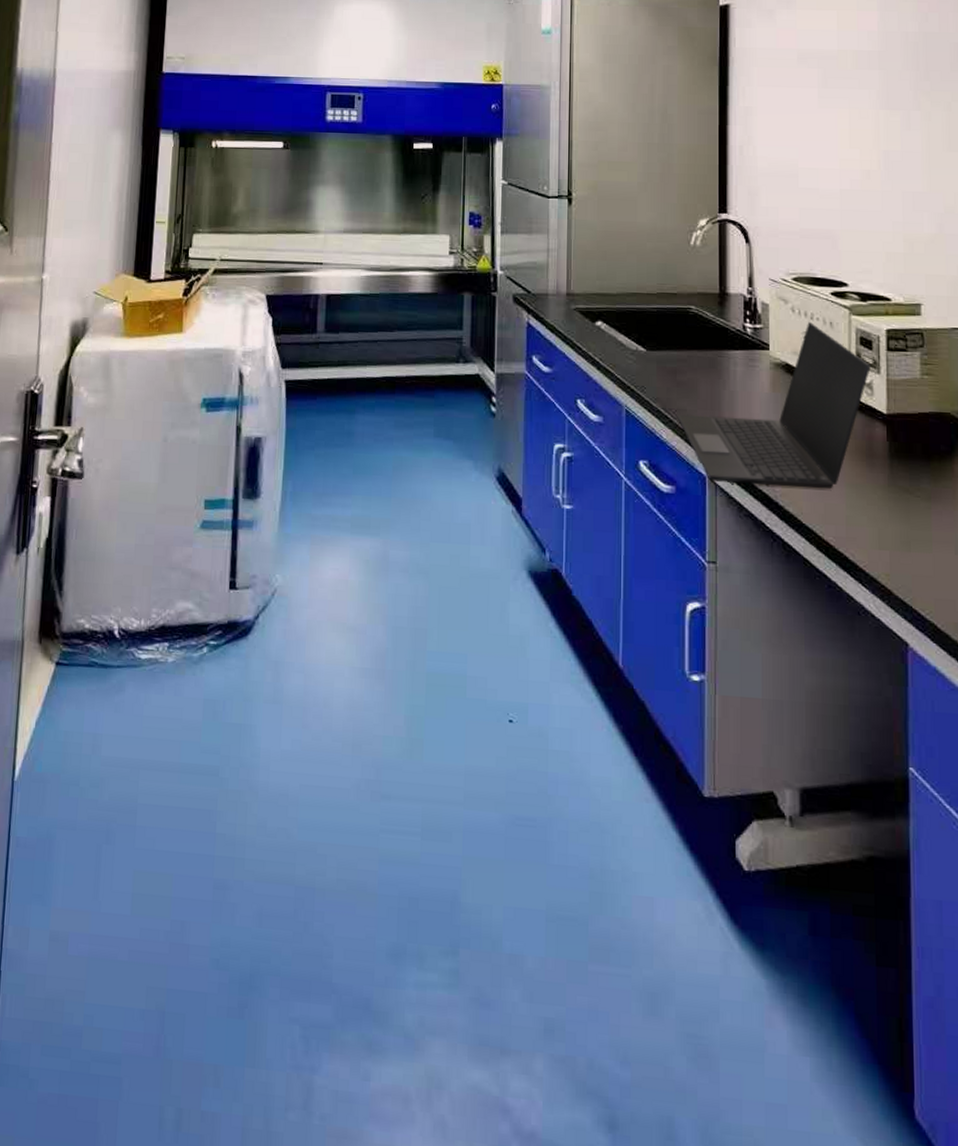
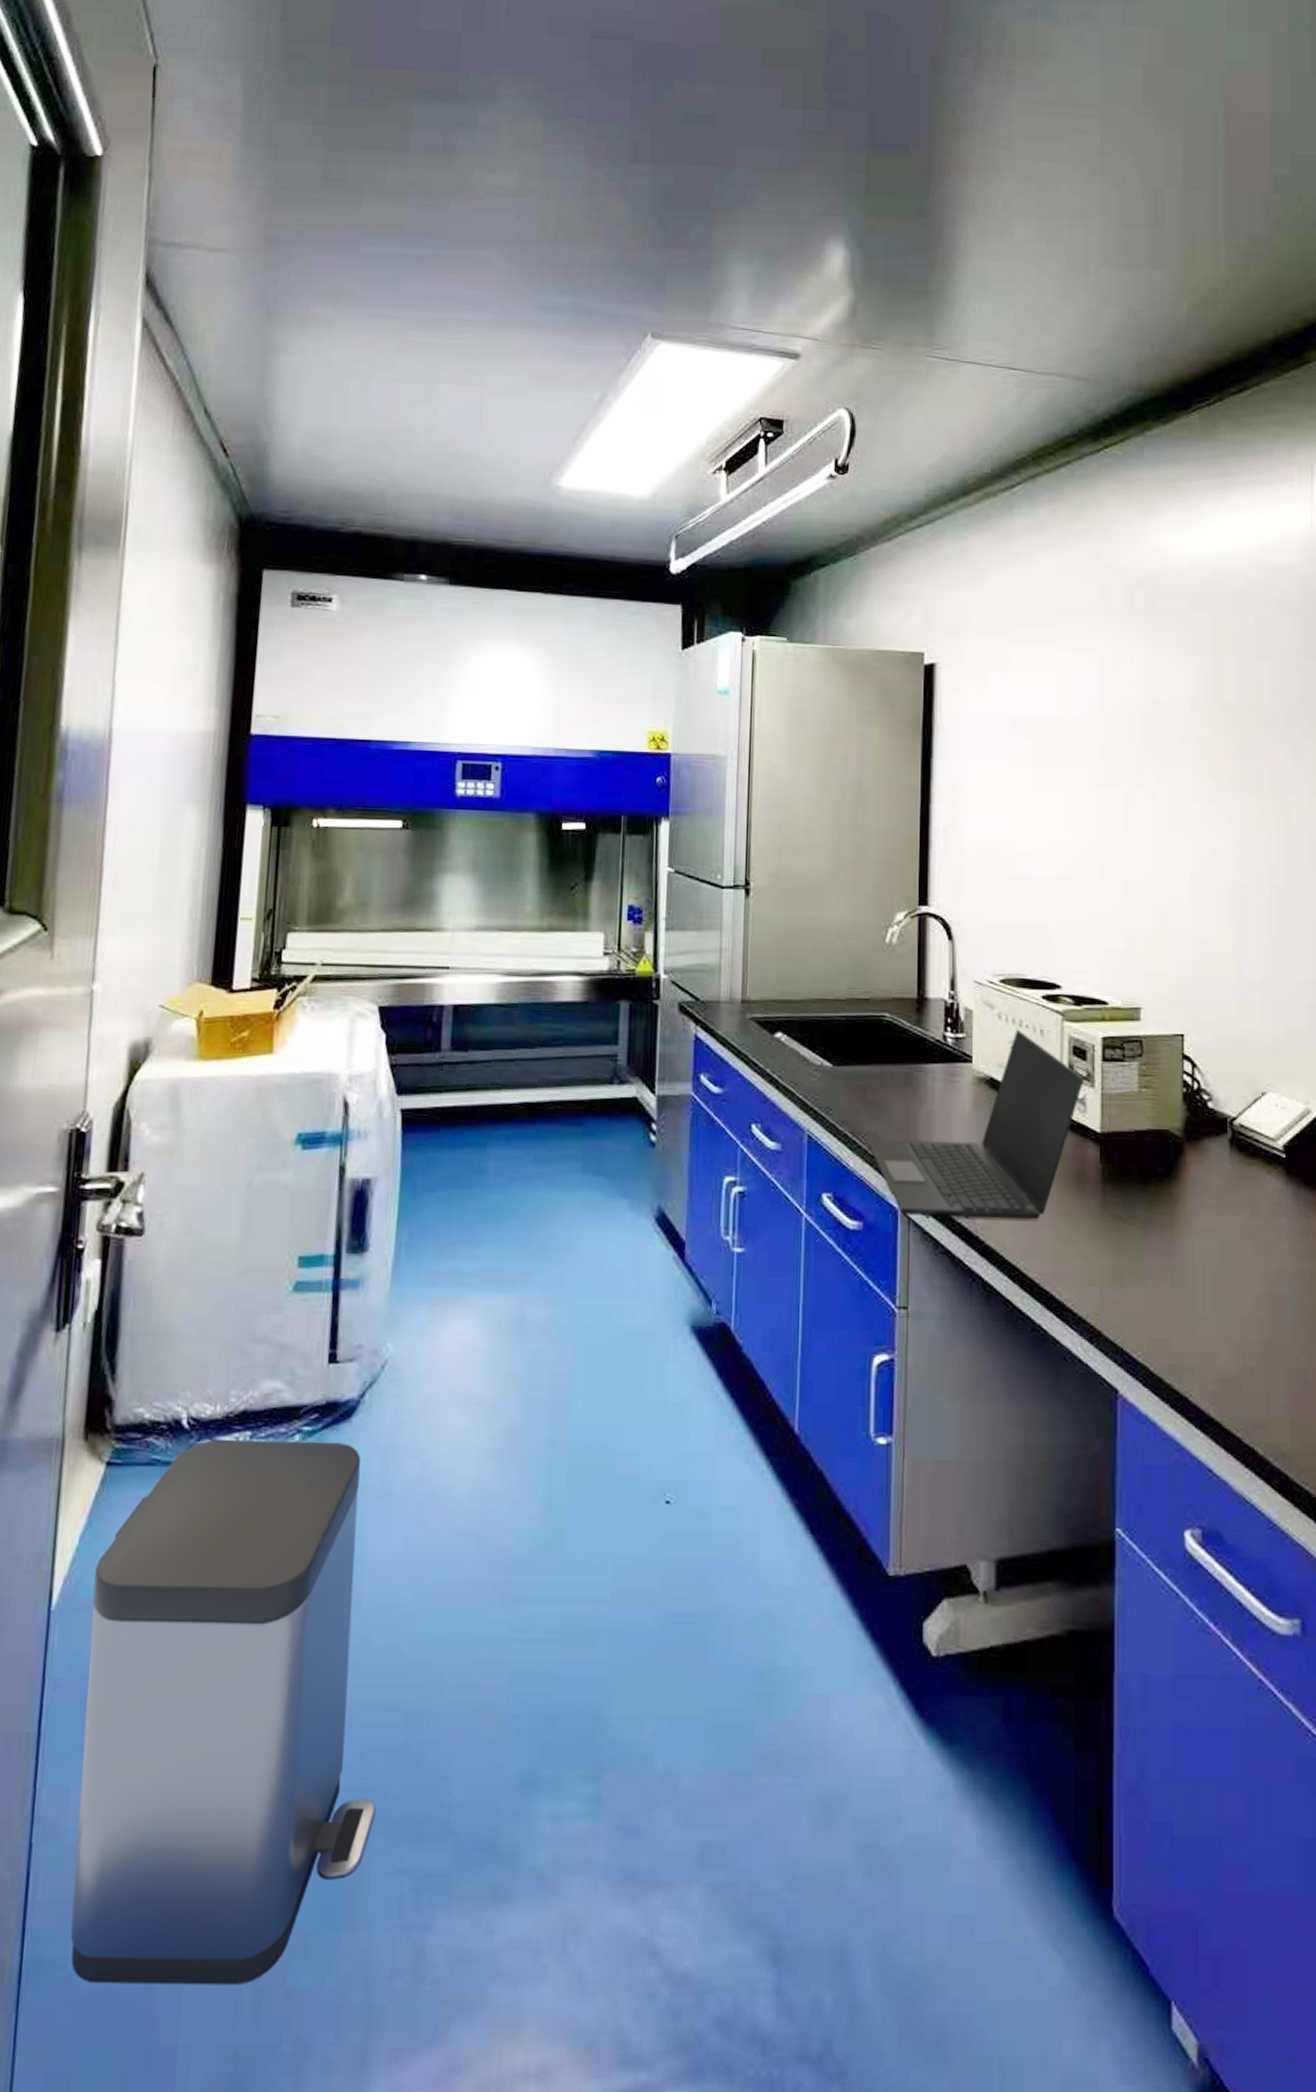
pedal bin: none [31,648,272,1104] -> present [70,1439,376,1985]

